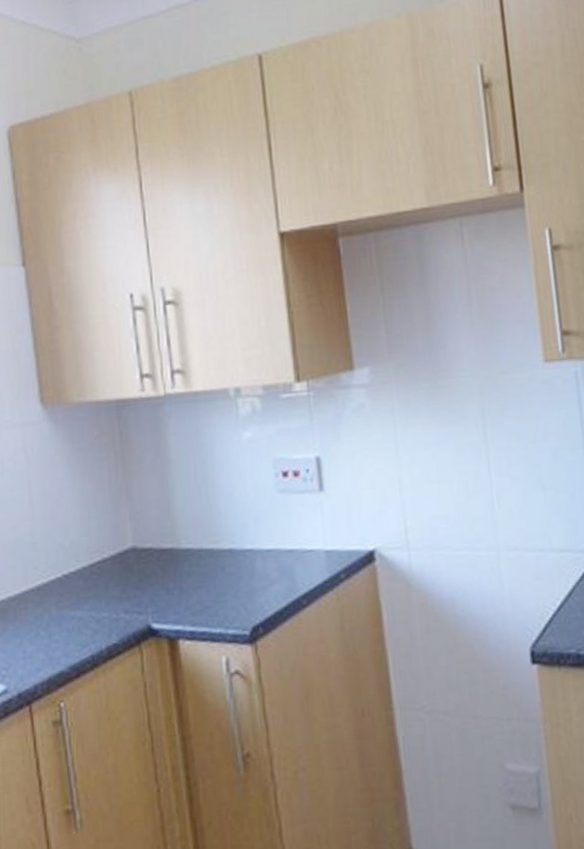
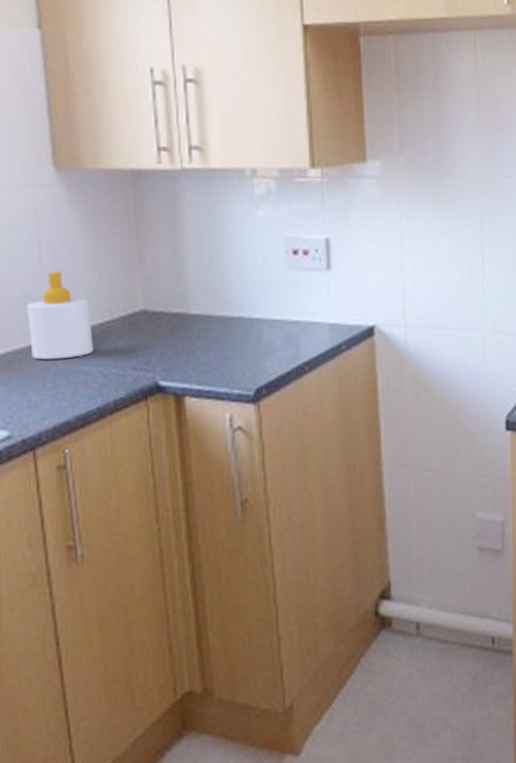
soap bottle: none [19,510,85,607] -> present [27,270,93,360]

